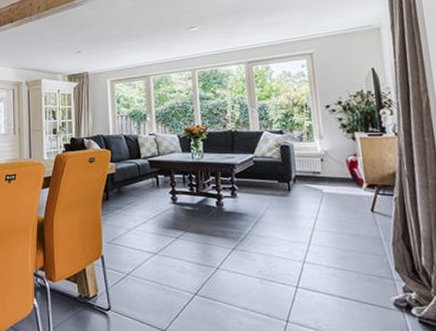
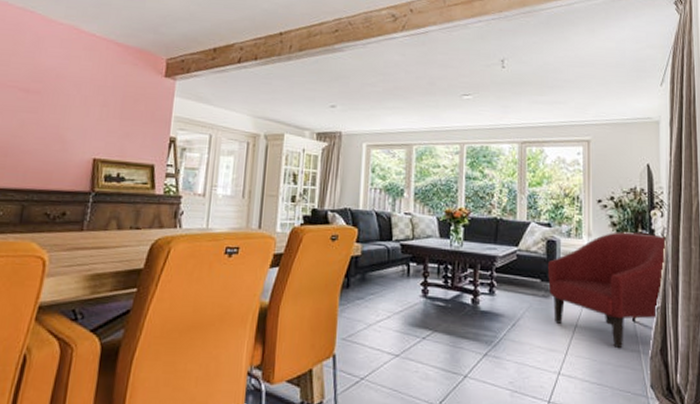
armchair: none [284,131,398,237] -> present [548,232,665,349]

